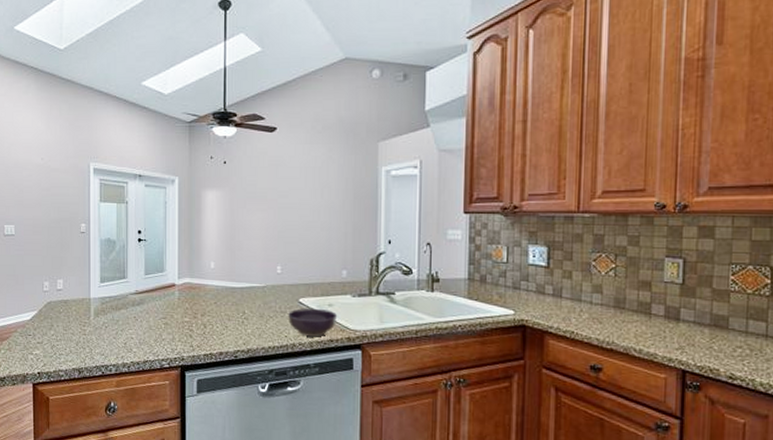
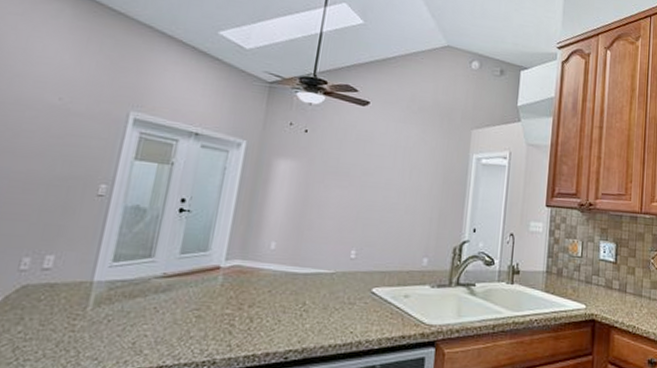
bowl: present [288,308,337,337] -> none [356,299,412,333]

